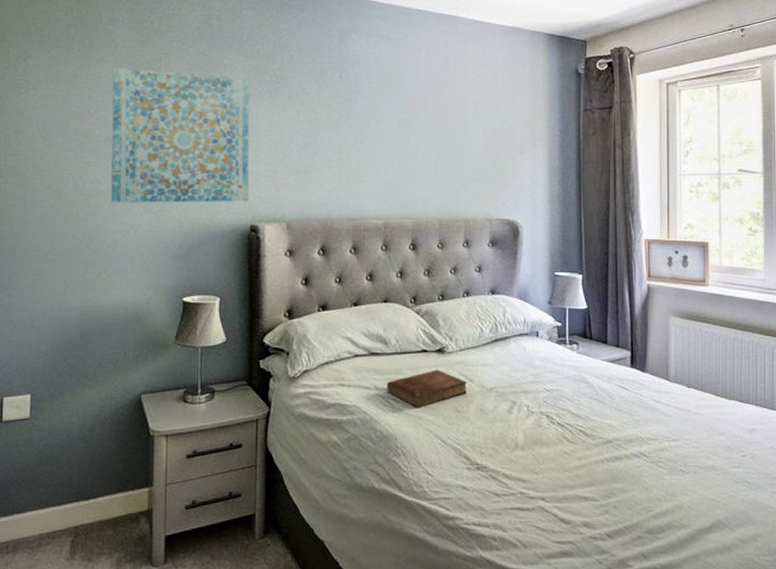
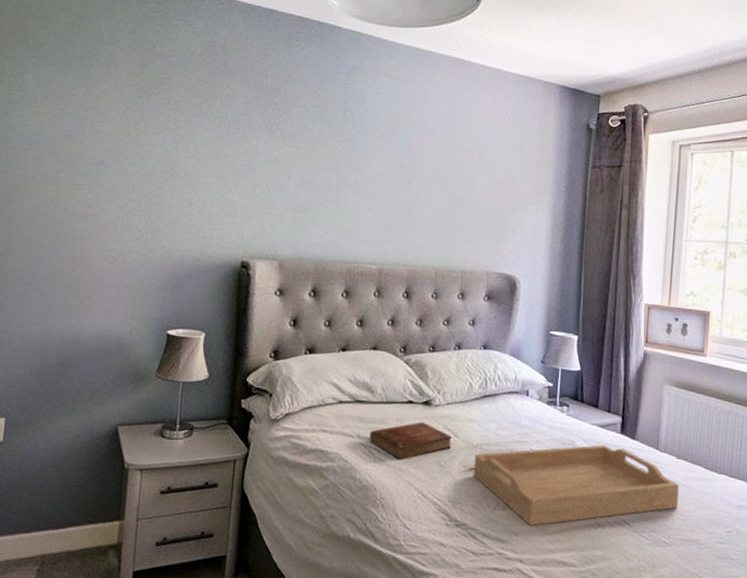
wall art: present [111,67,250,203] -> none [100,88,251,237]
serving tray: none [490,380,693,464] -> present [473,445,679,526]

